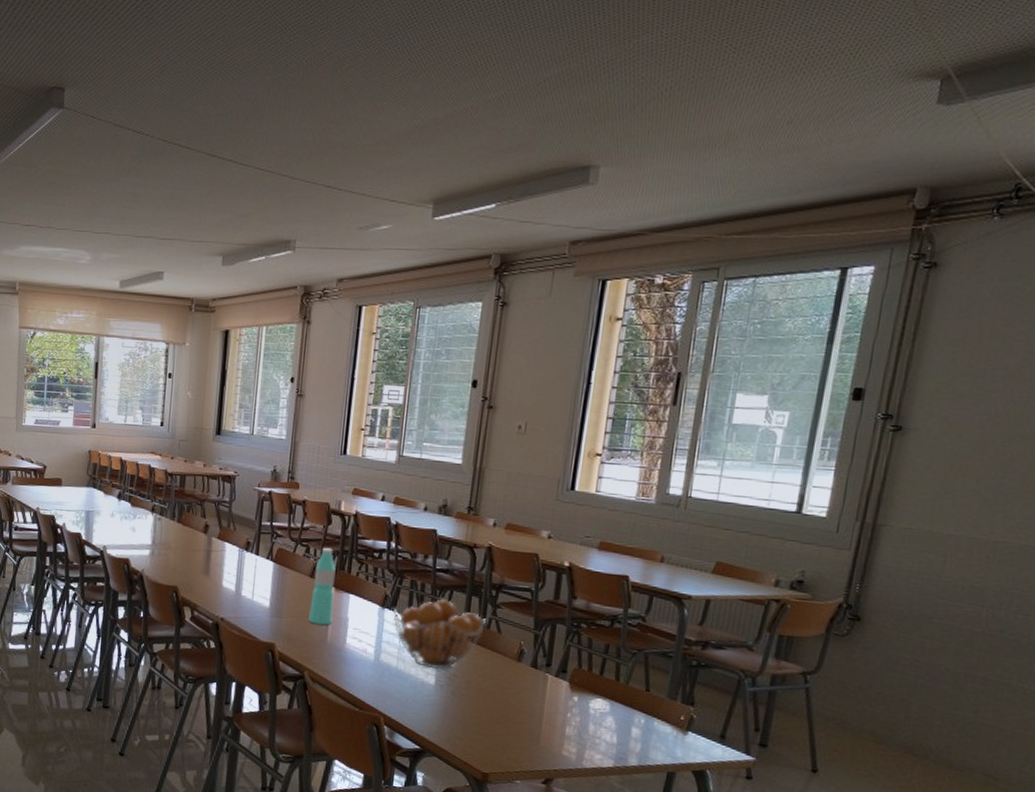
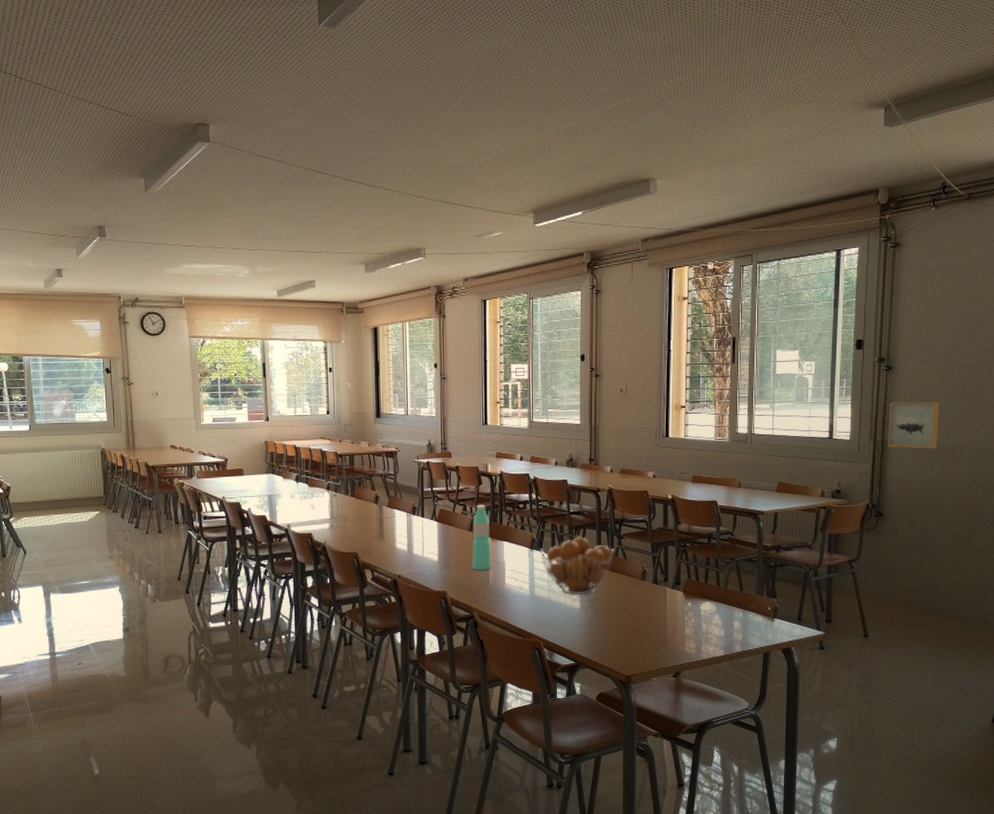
wall art: none [881,473,967,541] -> present [888,402,939,449]

